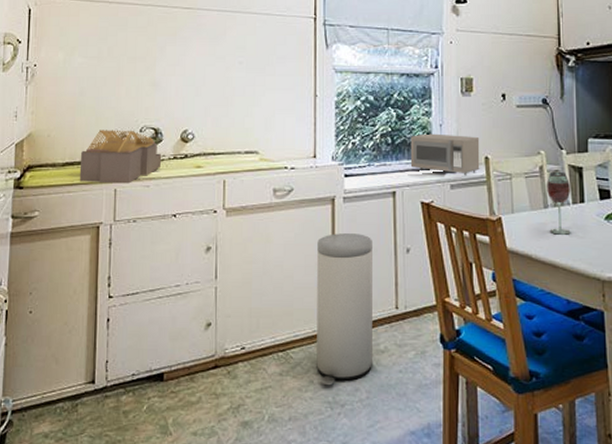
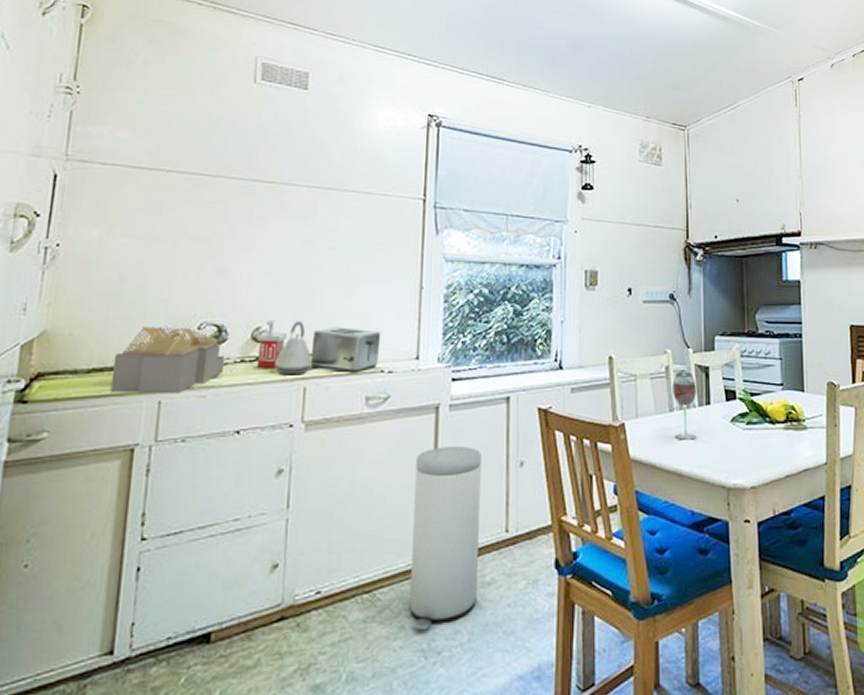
soap dispenser: none [185,124,209,165] -> present [256,319,288,369]
kettle: none [200,125,229,170] -> present [274,321,312,375]
toaster: none [227,130,284,169] -> present [310,327,381,373]
microwave: present [410,133,480,176] -> none [527,331,604,378]

